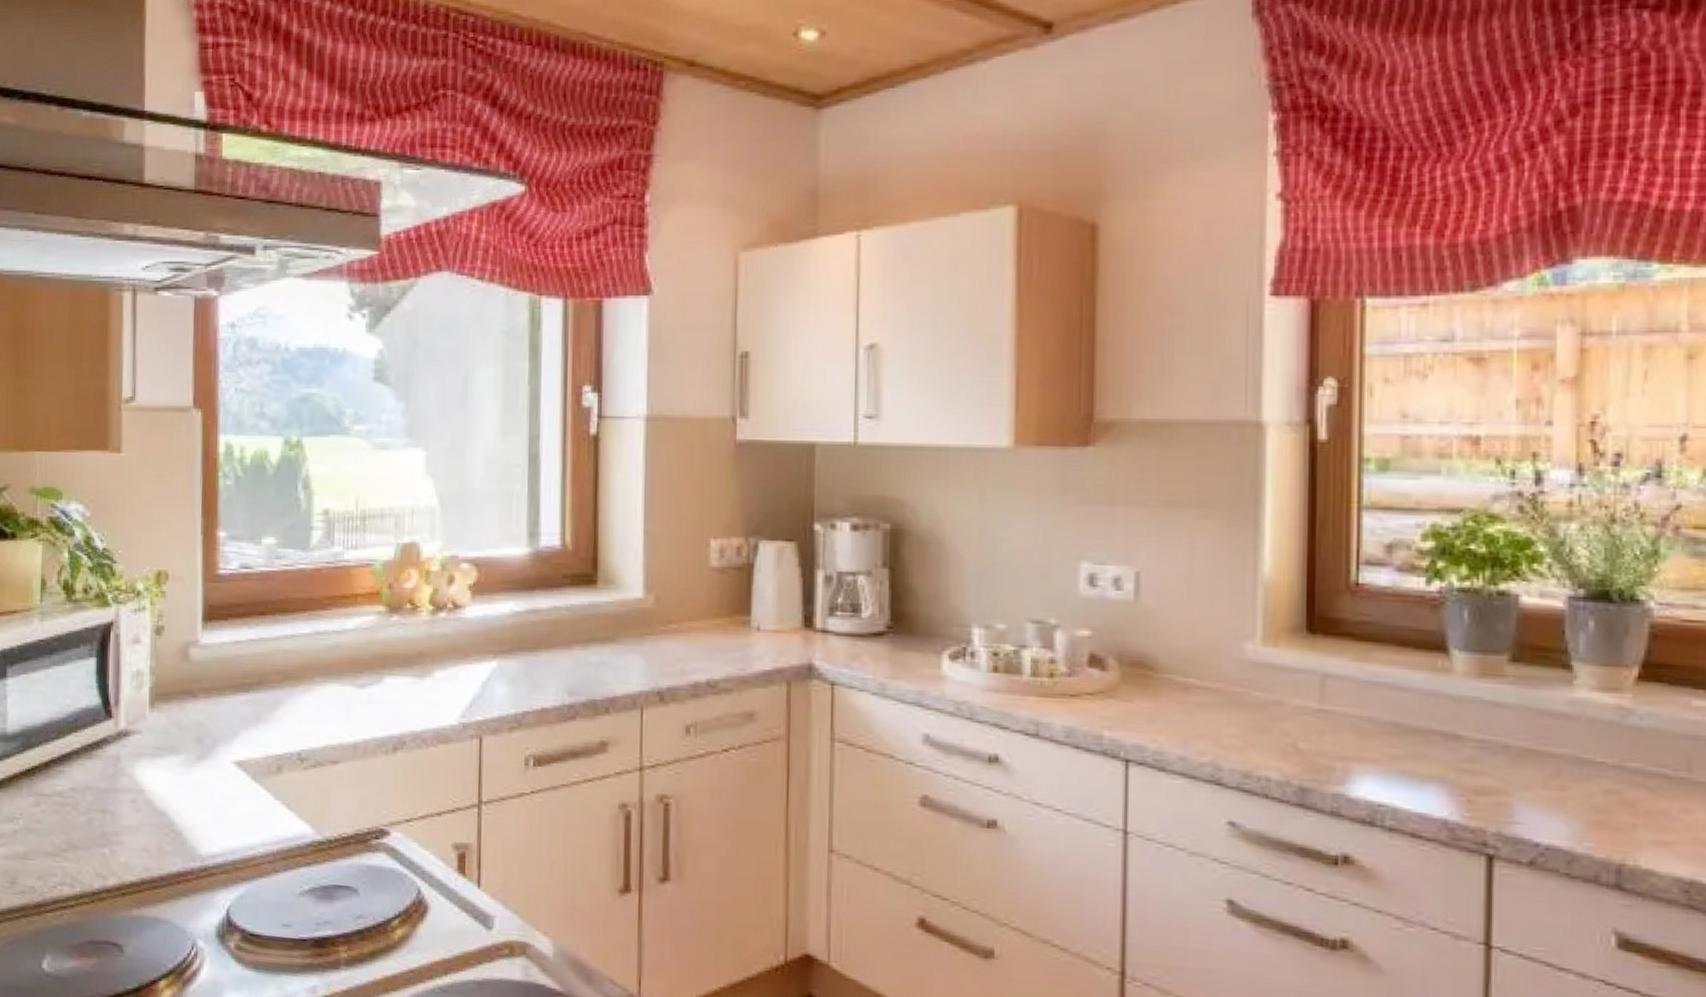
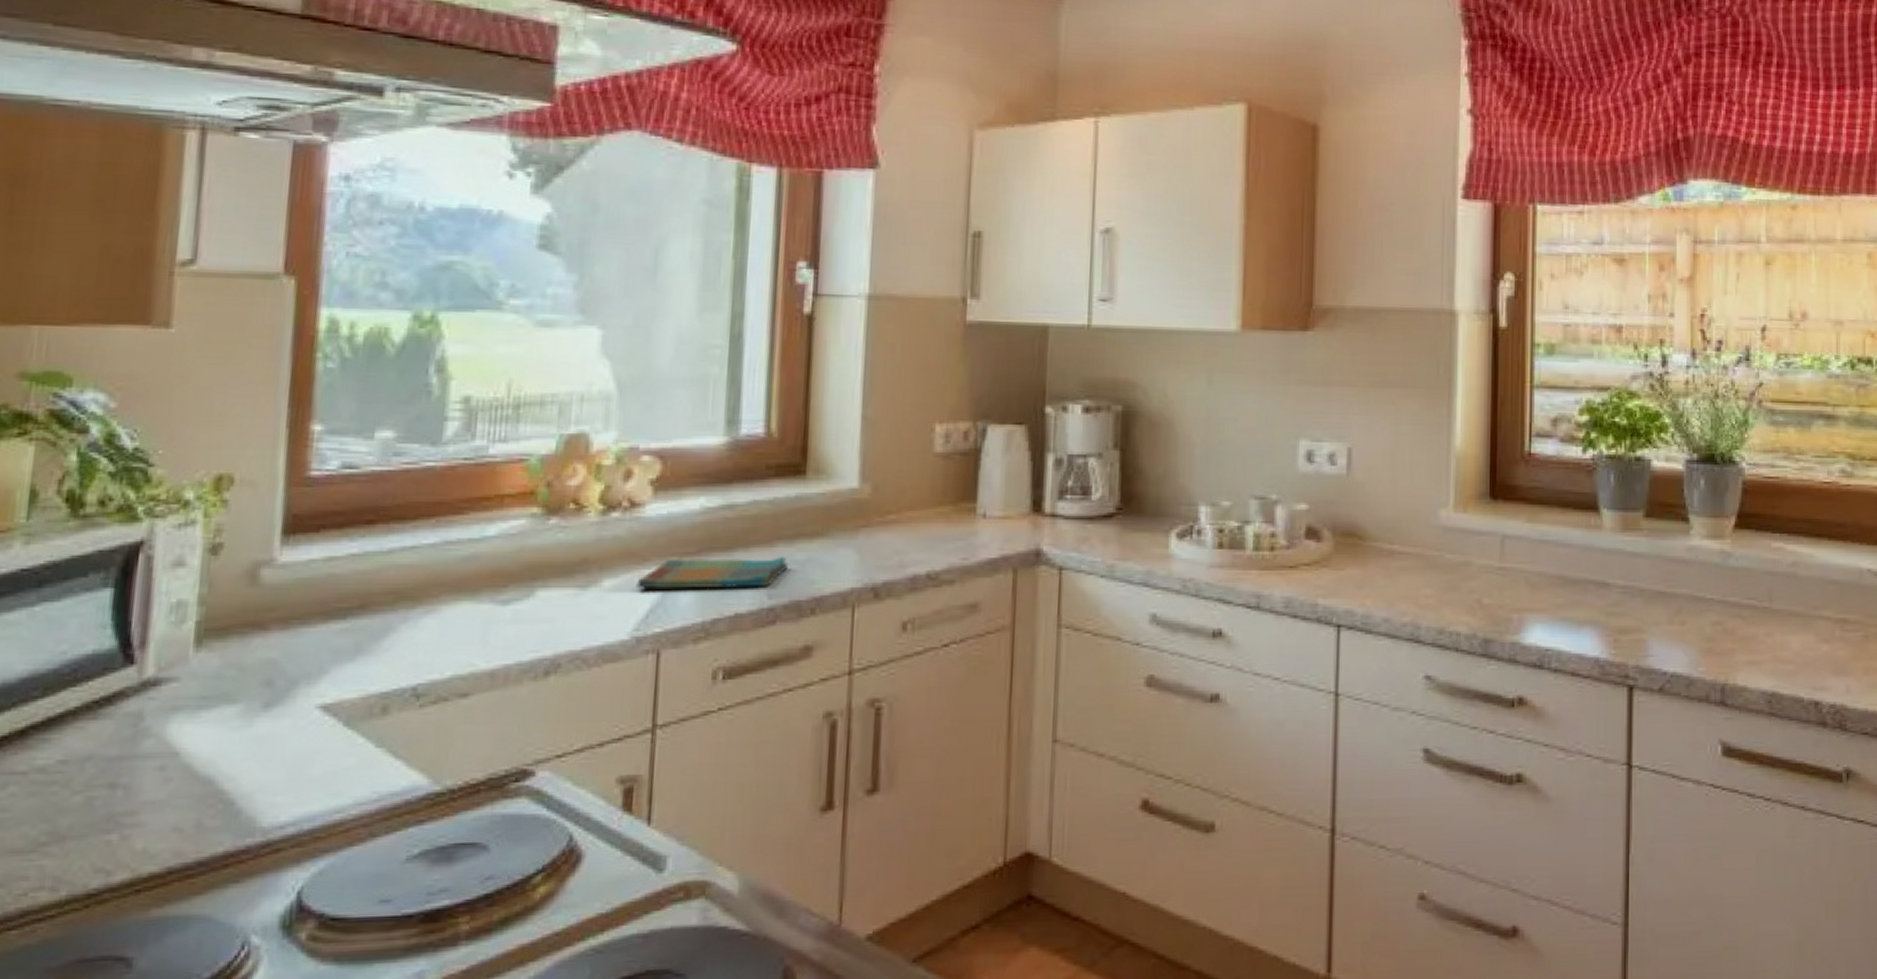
dish towel: none [461,655,585,686] -> present [636,557,789,589]

